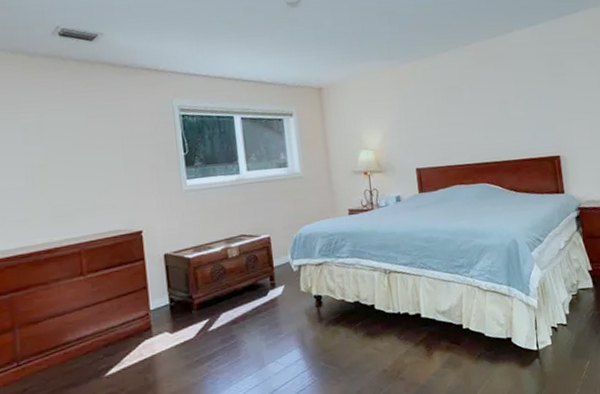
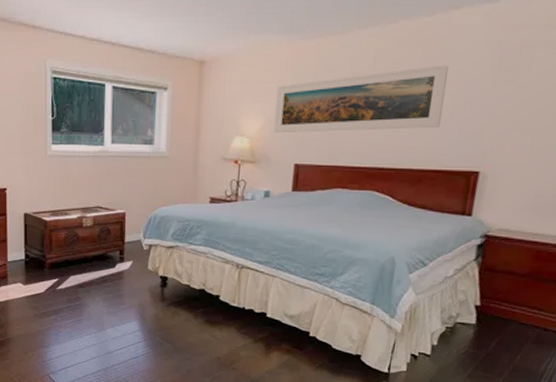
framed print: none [388,74,522,144] -> present [273,65,450,134]

